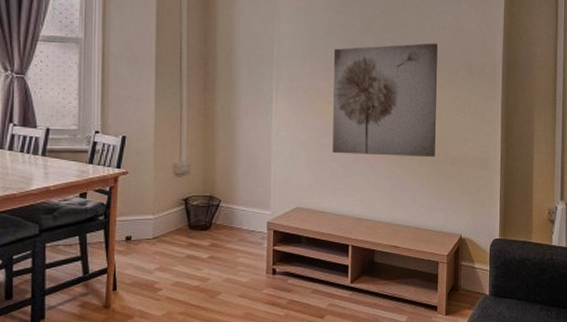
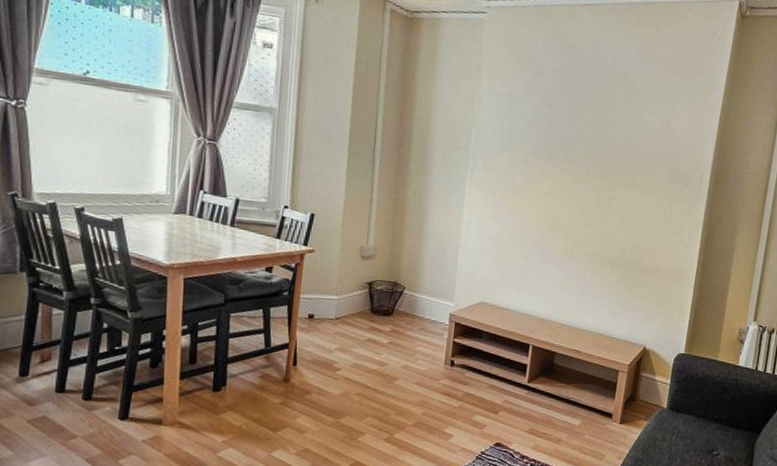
wall art: present [332,43,437,157] -> none [522,141,644,264]

